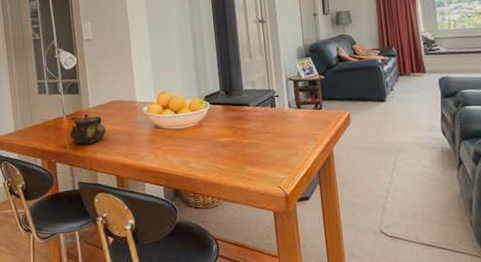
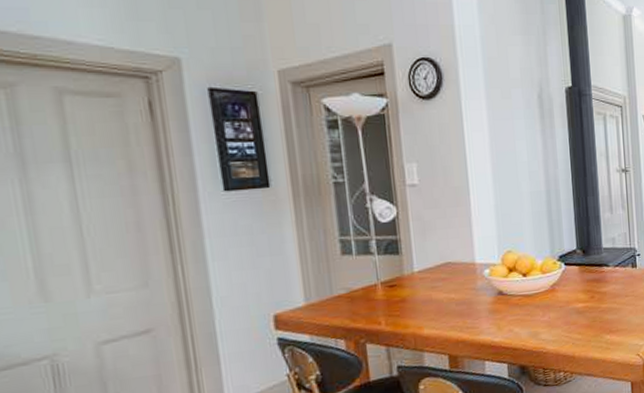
teapot: present [69,113,106,145] -> none [385,279,436,319]

